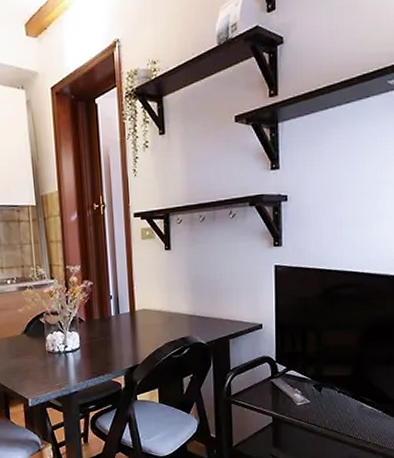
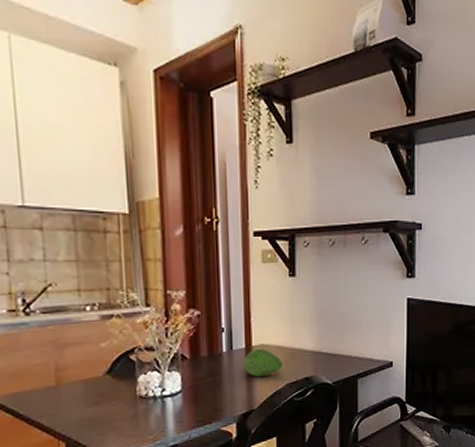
fruit: none [128,312,162,337] -> present [242,348,283,378]

